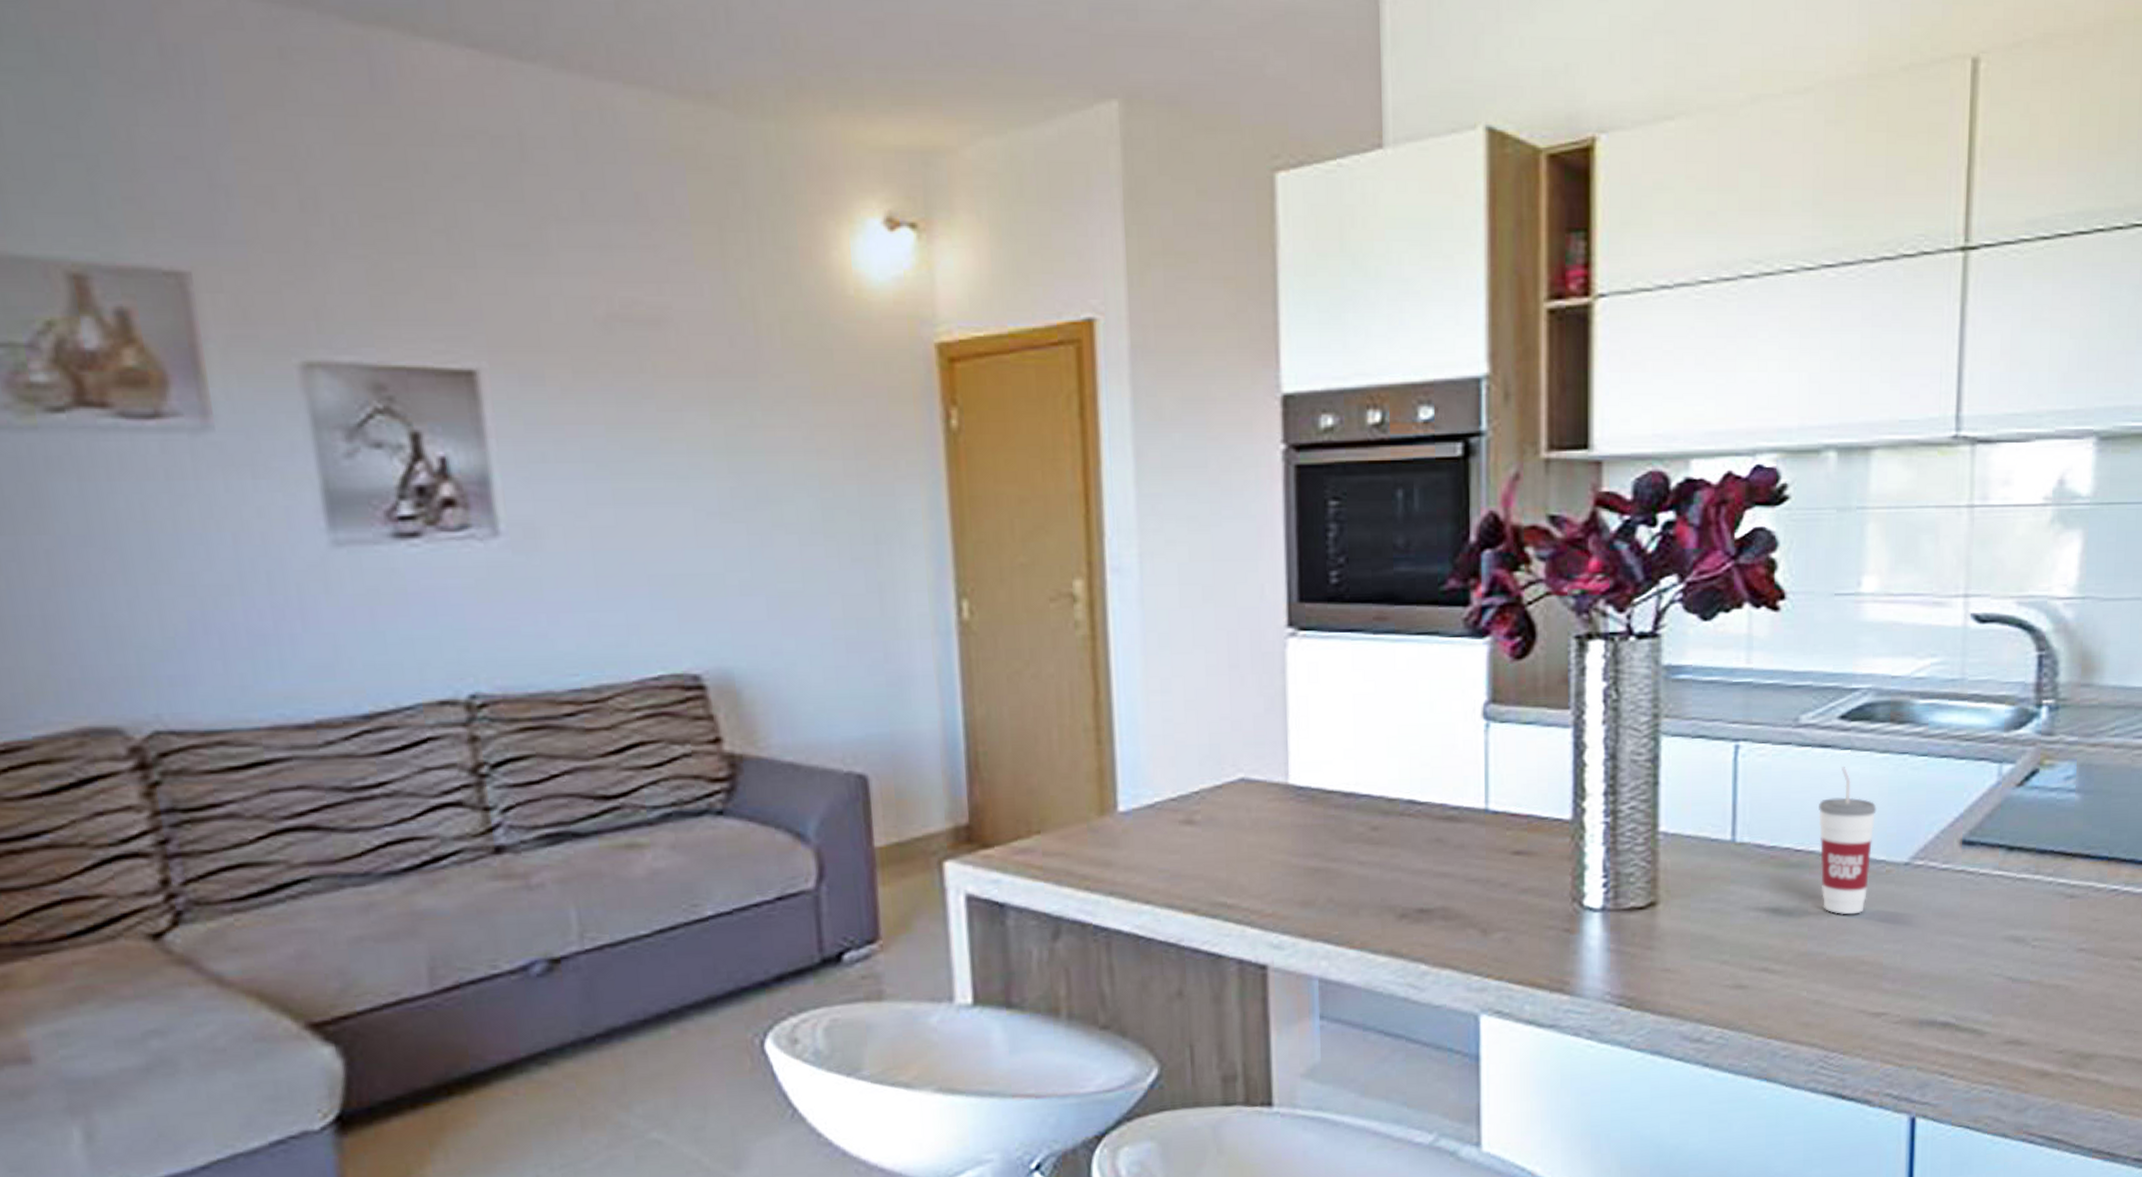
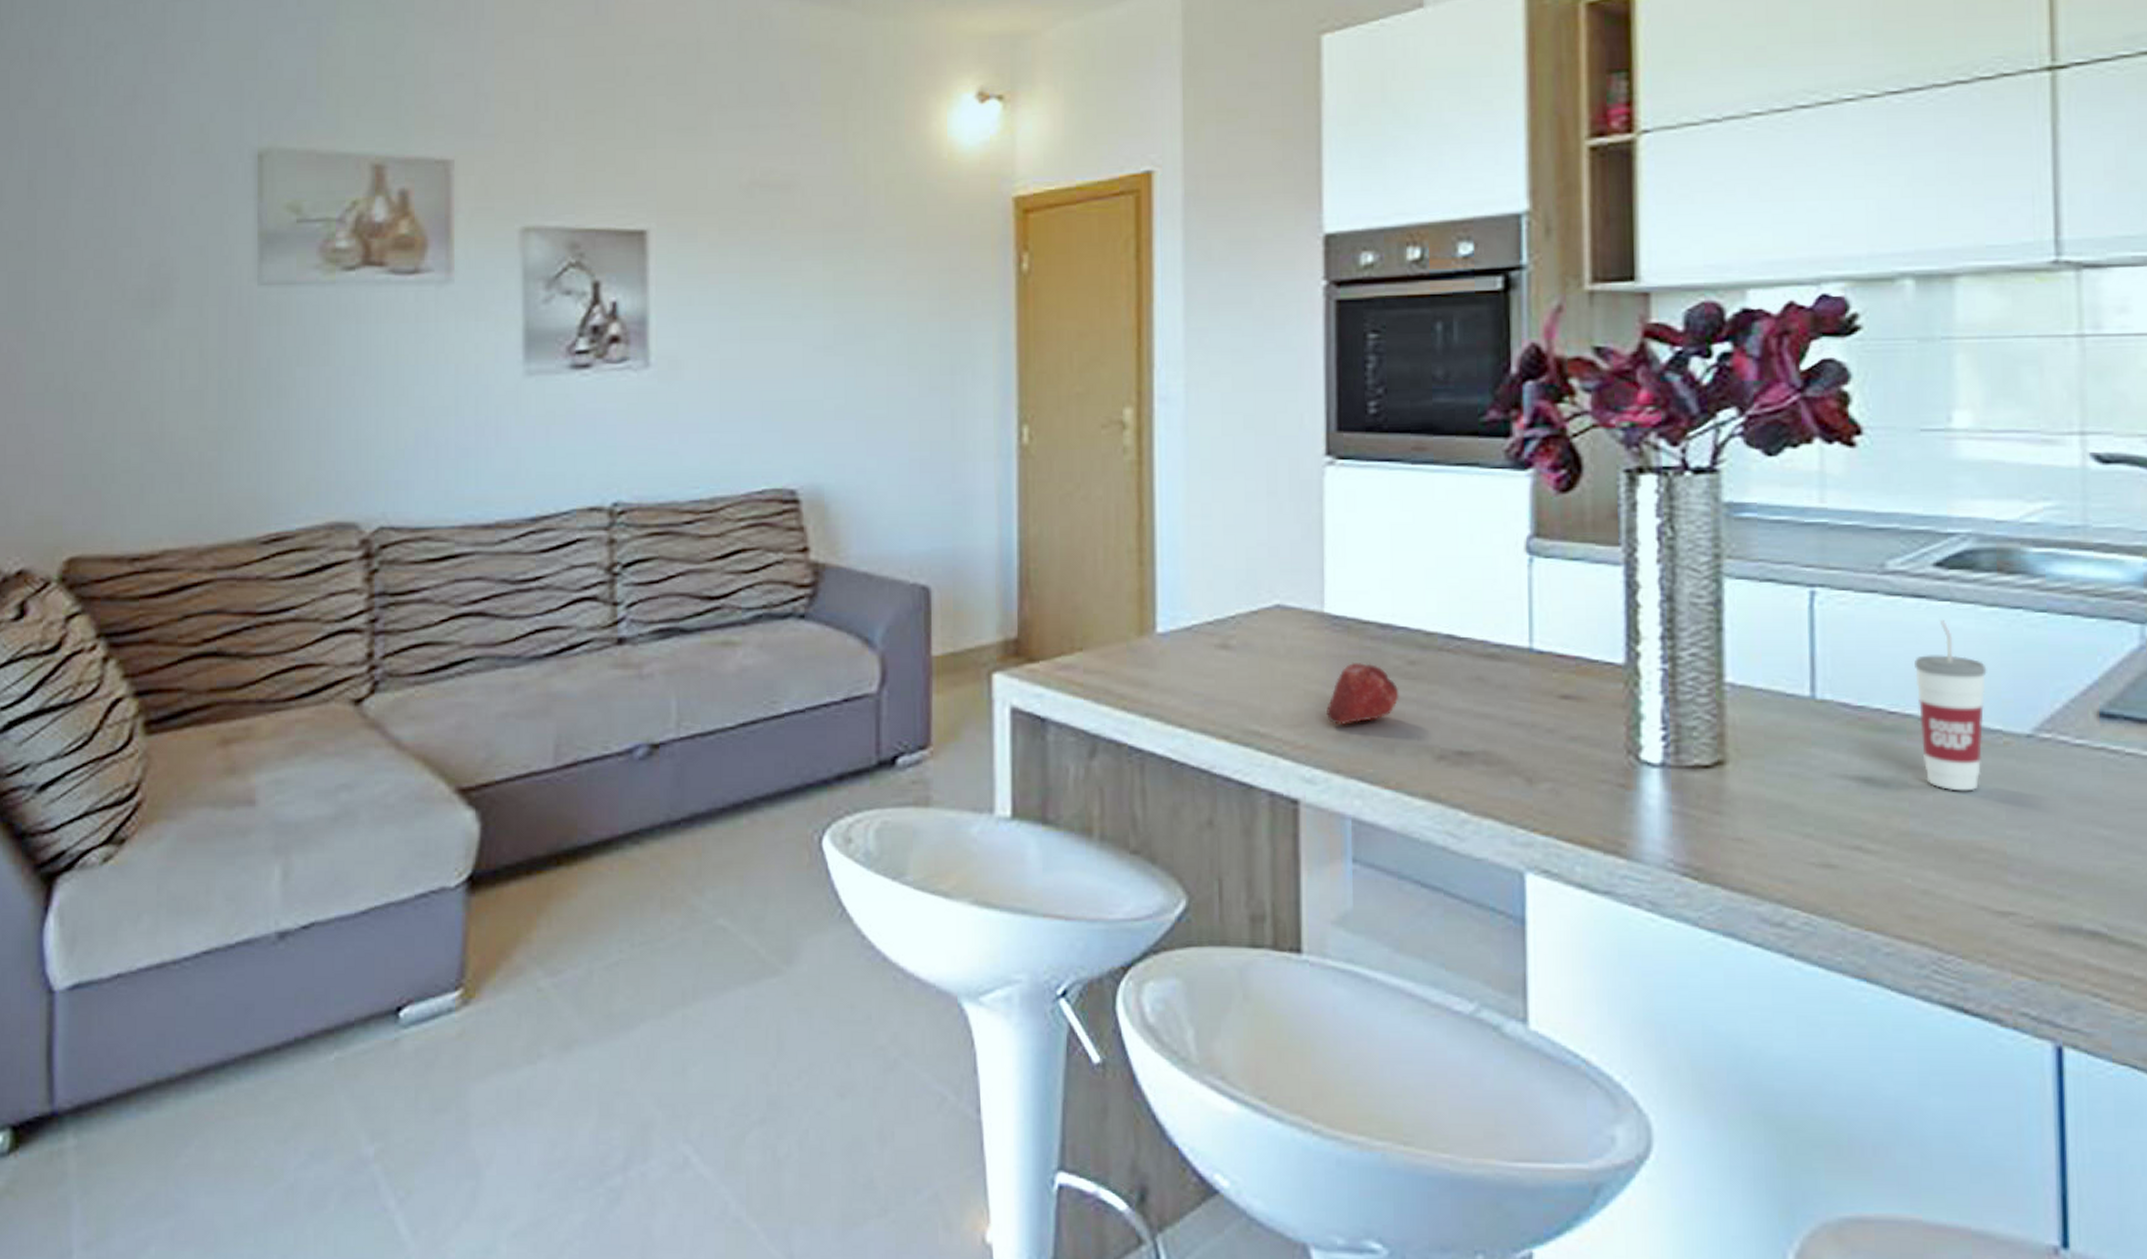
fruit: none [1293,830,1363,892] -> present [1327,662,1399,725]

